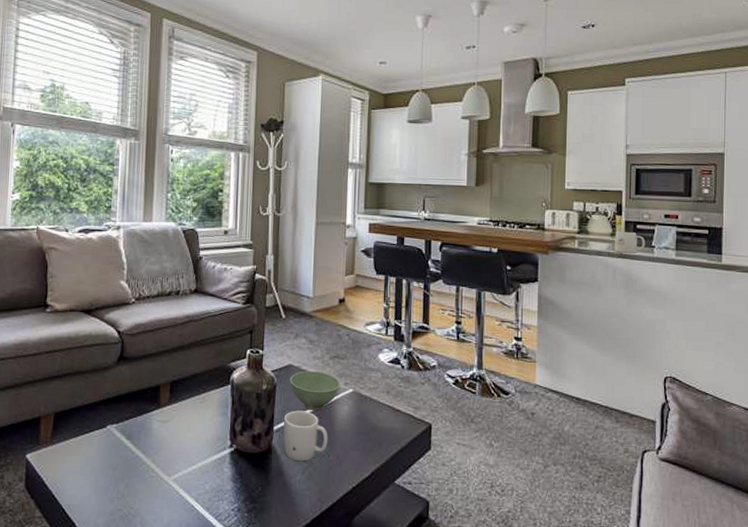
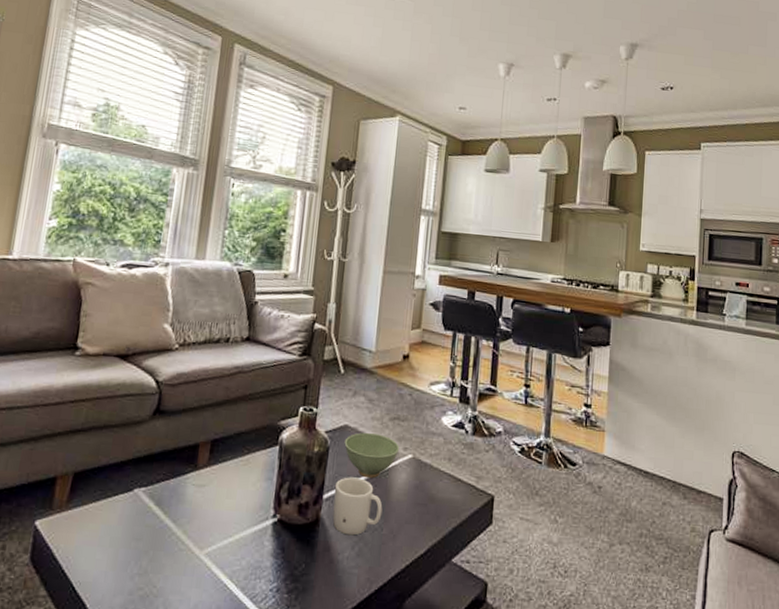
mug: present [614,231,646,254] -> none [686,296,717,322]

